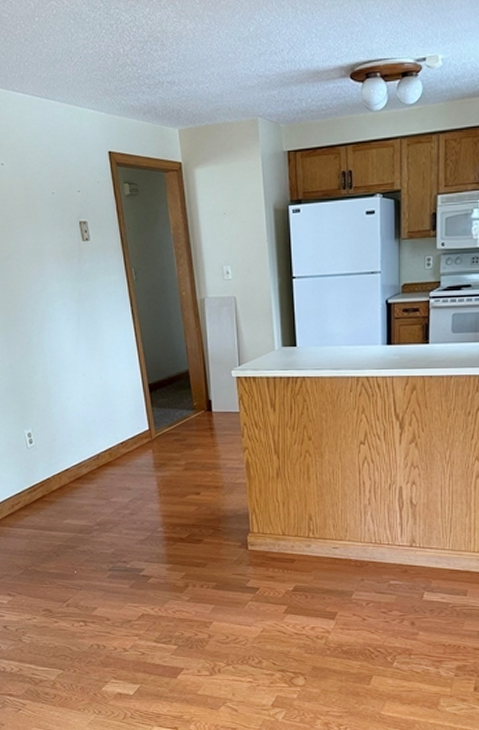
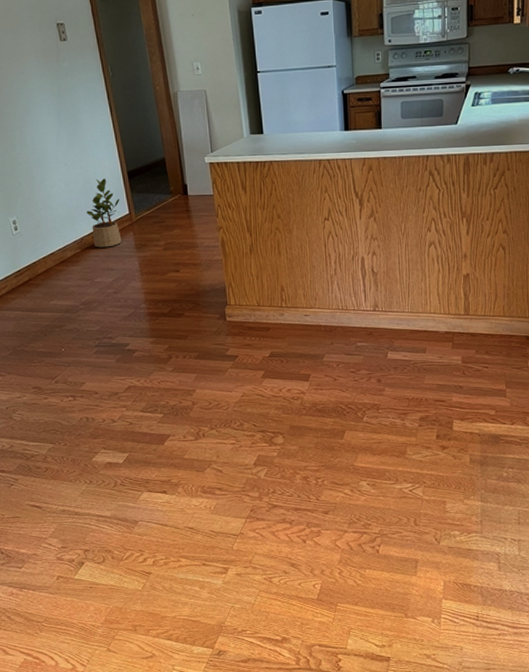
potted plant: none [104,390,140,465] -> present [86,178,122,248]

